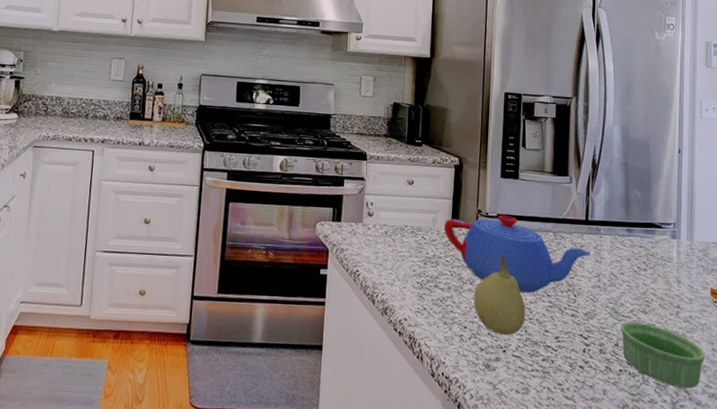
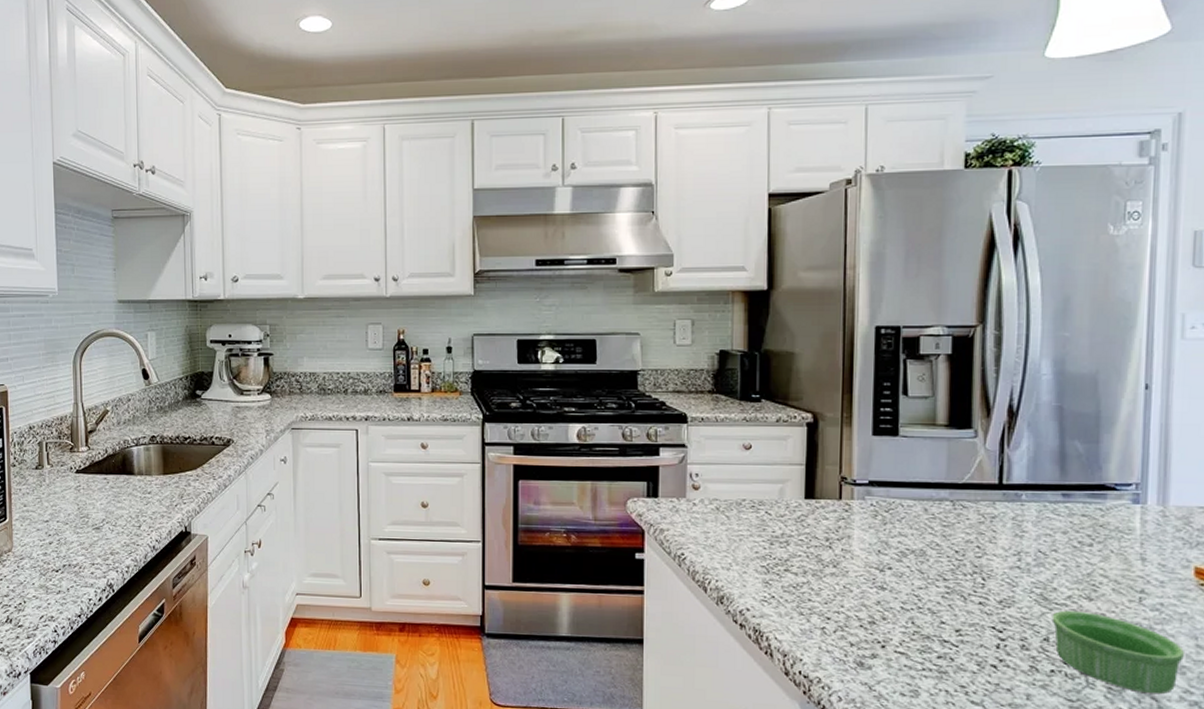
teapot: present [444,214,591,293] -> none [795,481,1007,577]
fruit: present [473,255,526,336] -> none [839,531,913,628]

